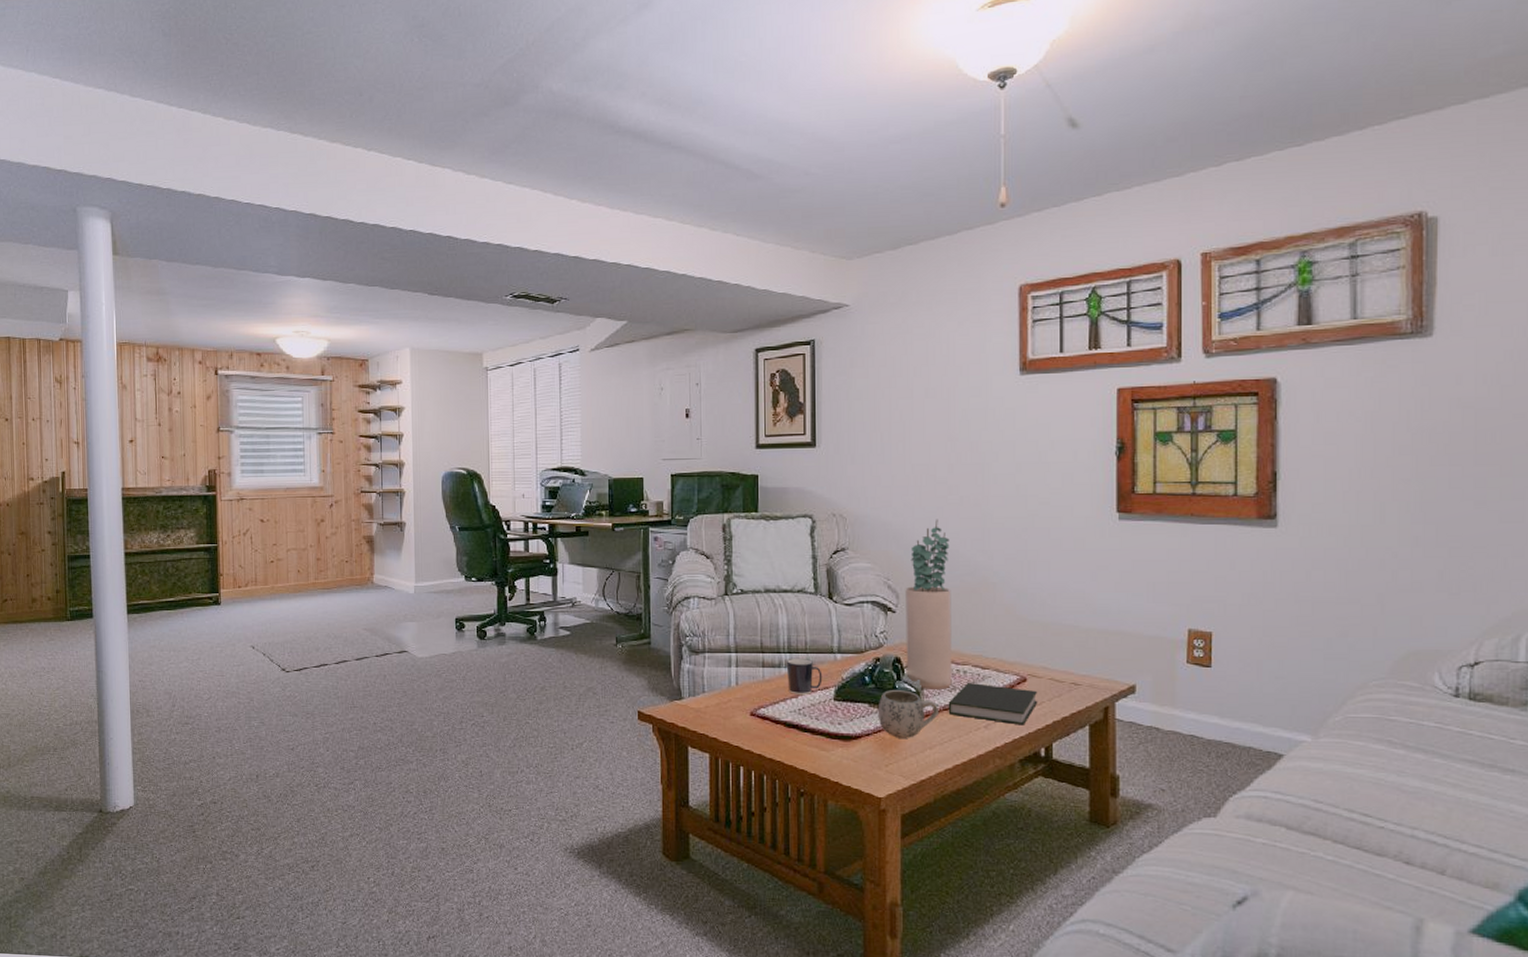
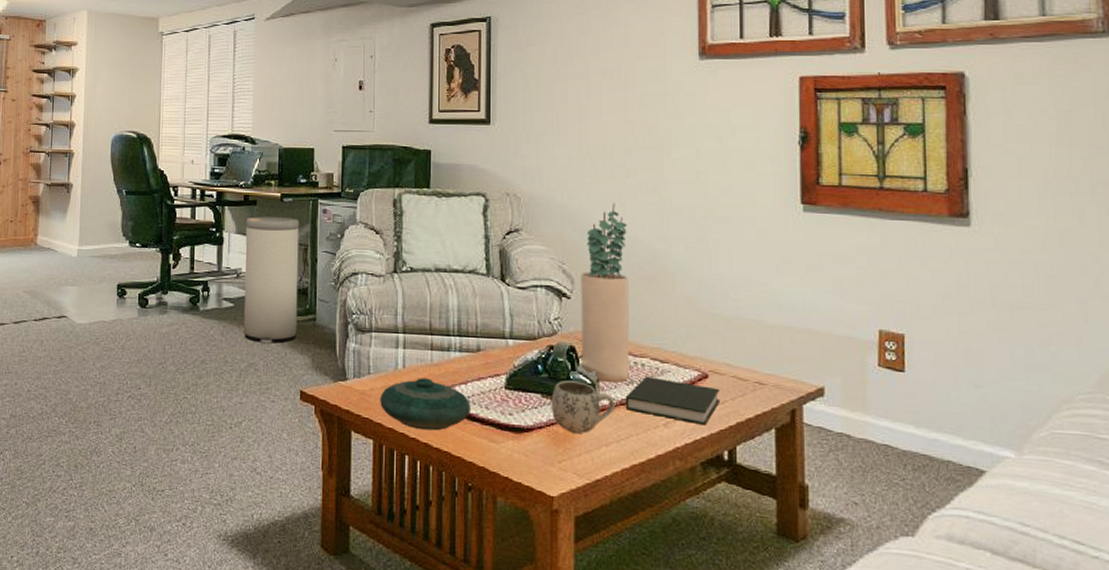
pedal bin: none [579,546,633,668] -> present [243,216,299,344]
decorative bowl: none [715,694,801,742] -> present [380,378,471,431]
mug: present [786,658,823,696] -> none [455,341,493,383]

